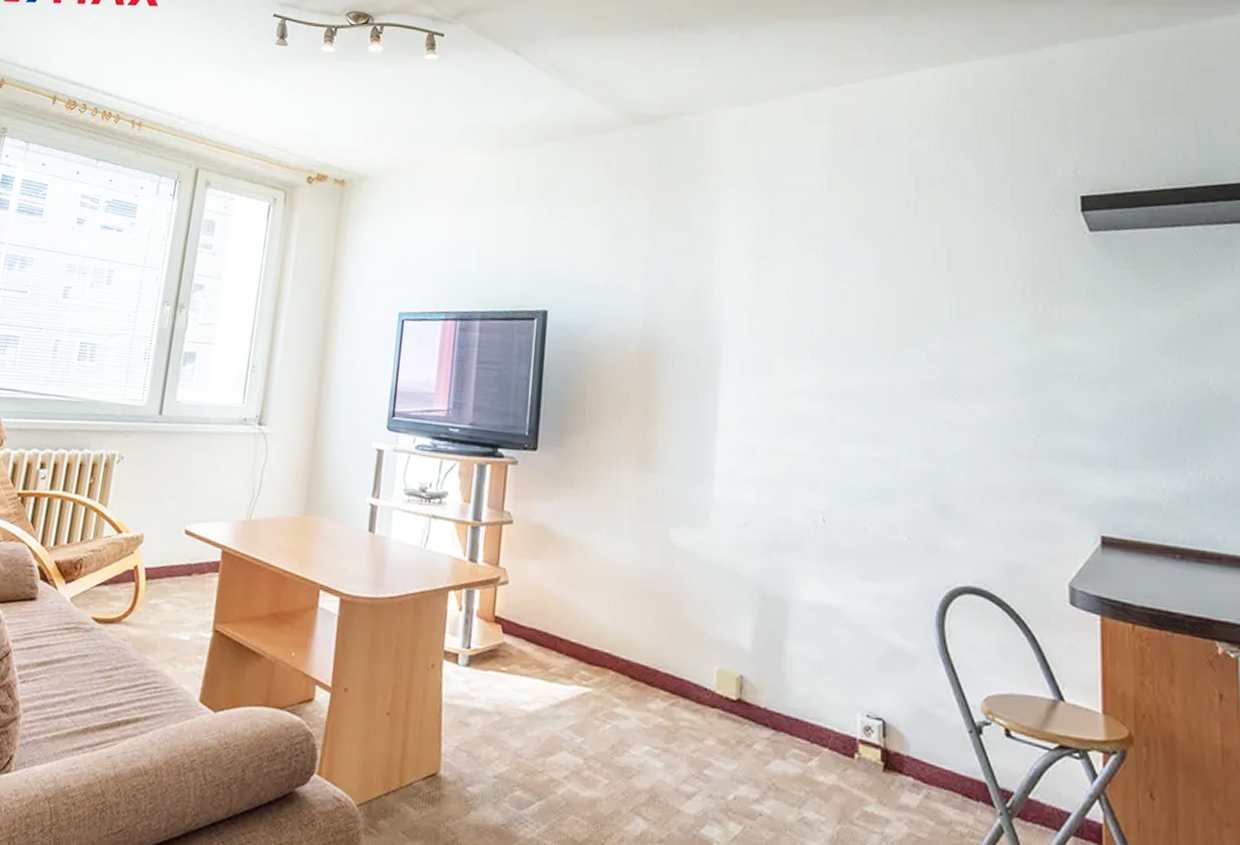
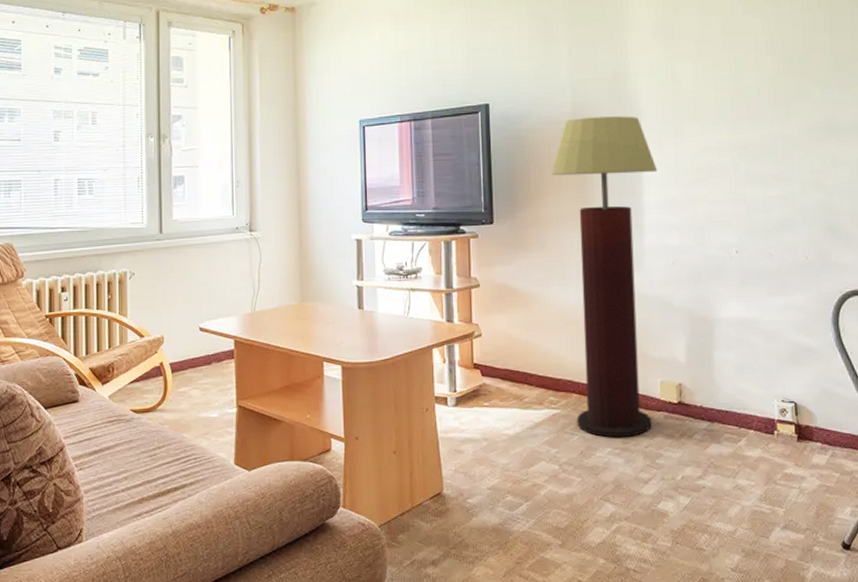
floor lamp: none [610,338,737,736] -> present [551,116,658,438]

